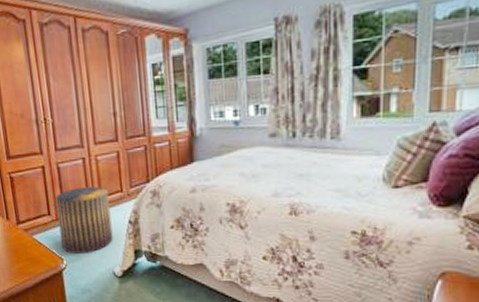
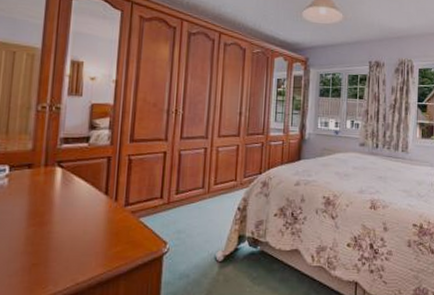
stool: present [55,186,113,254] -> none [168,173,223,238]

